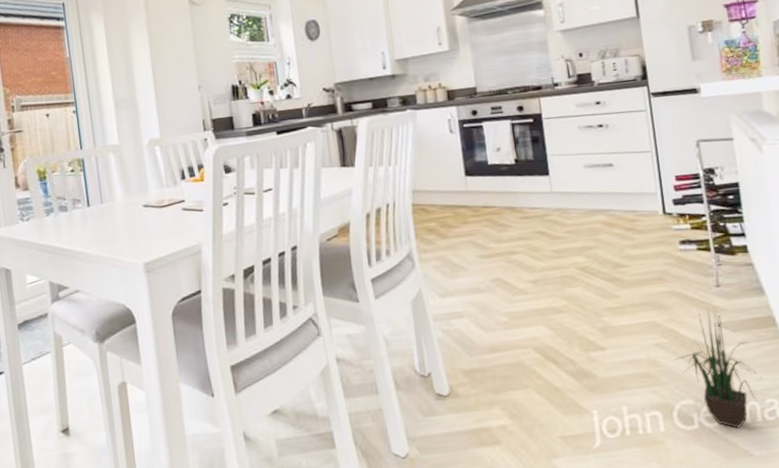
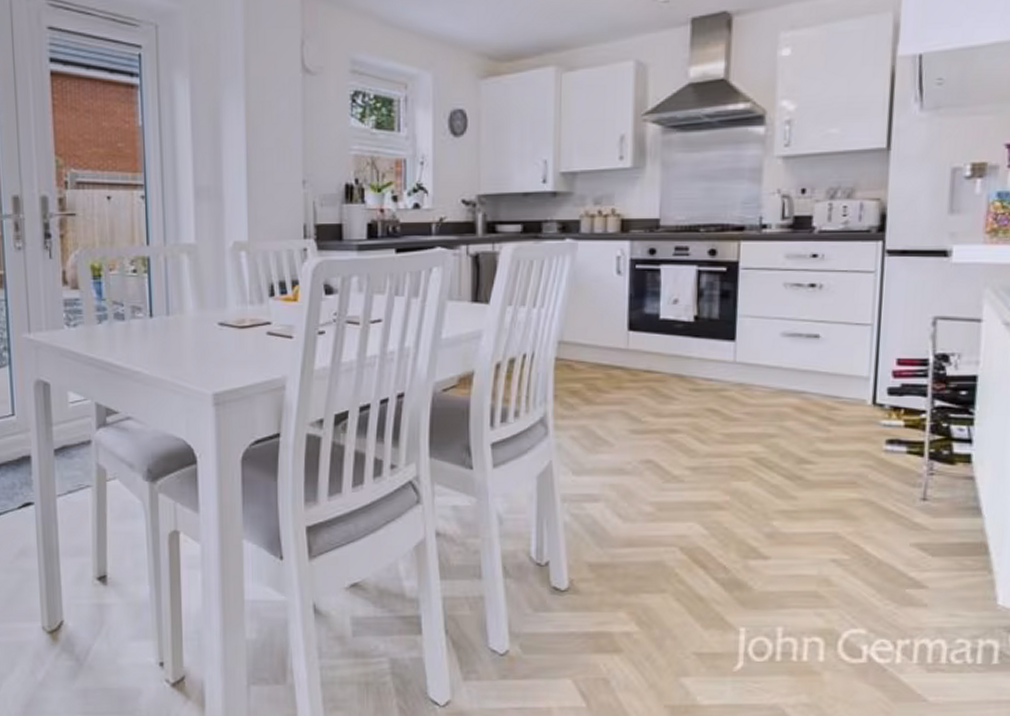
potted plant: present [675,307,762,428] -> none [852,524,957,668]

